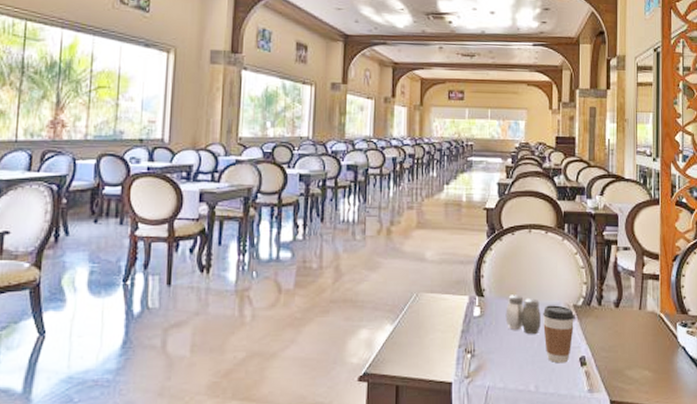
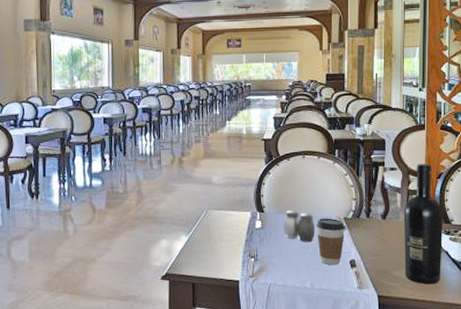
wine bottle: none [639,244,680,387] -> present [404,164,444,285]

